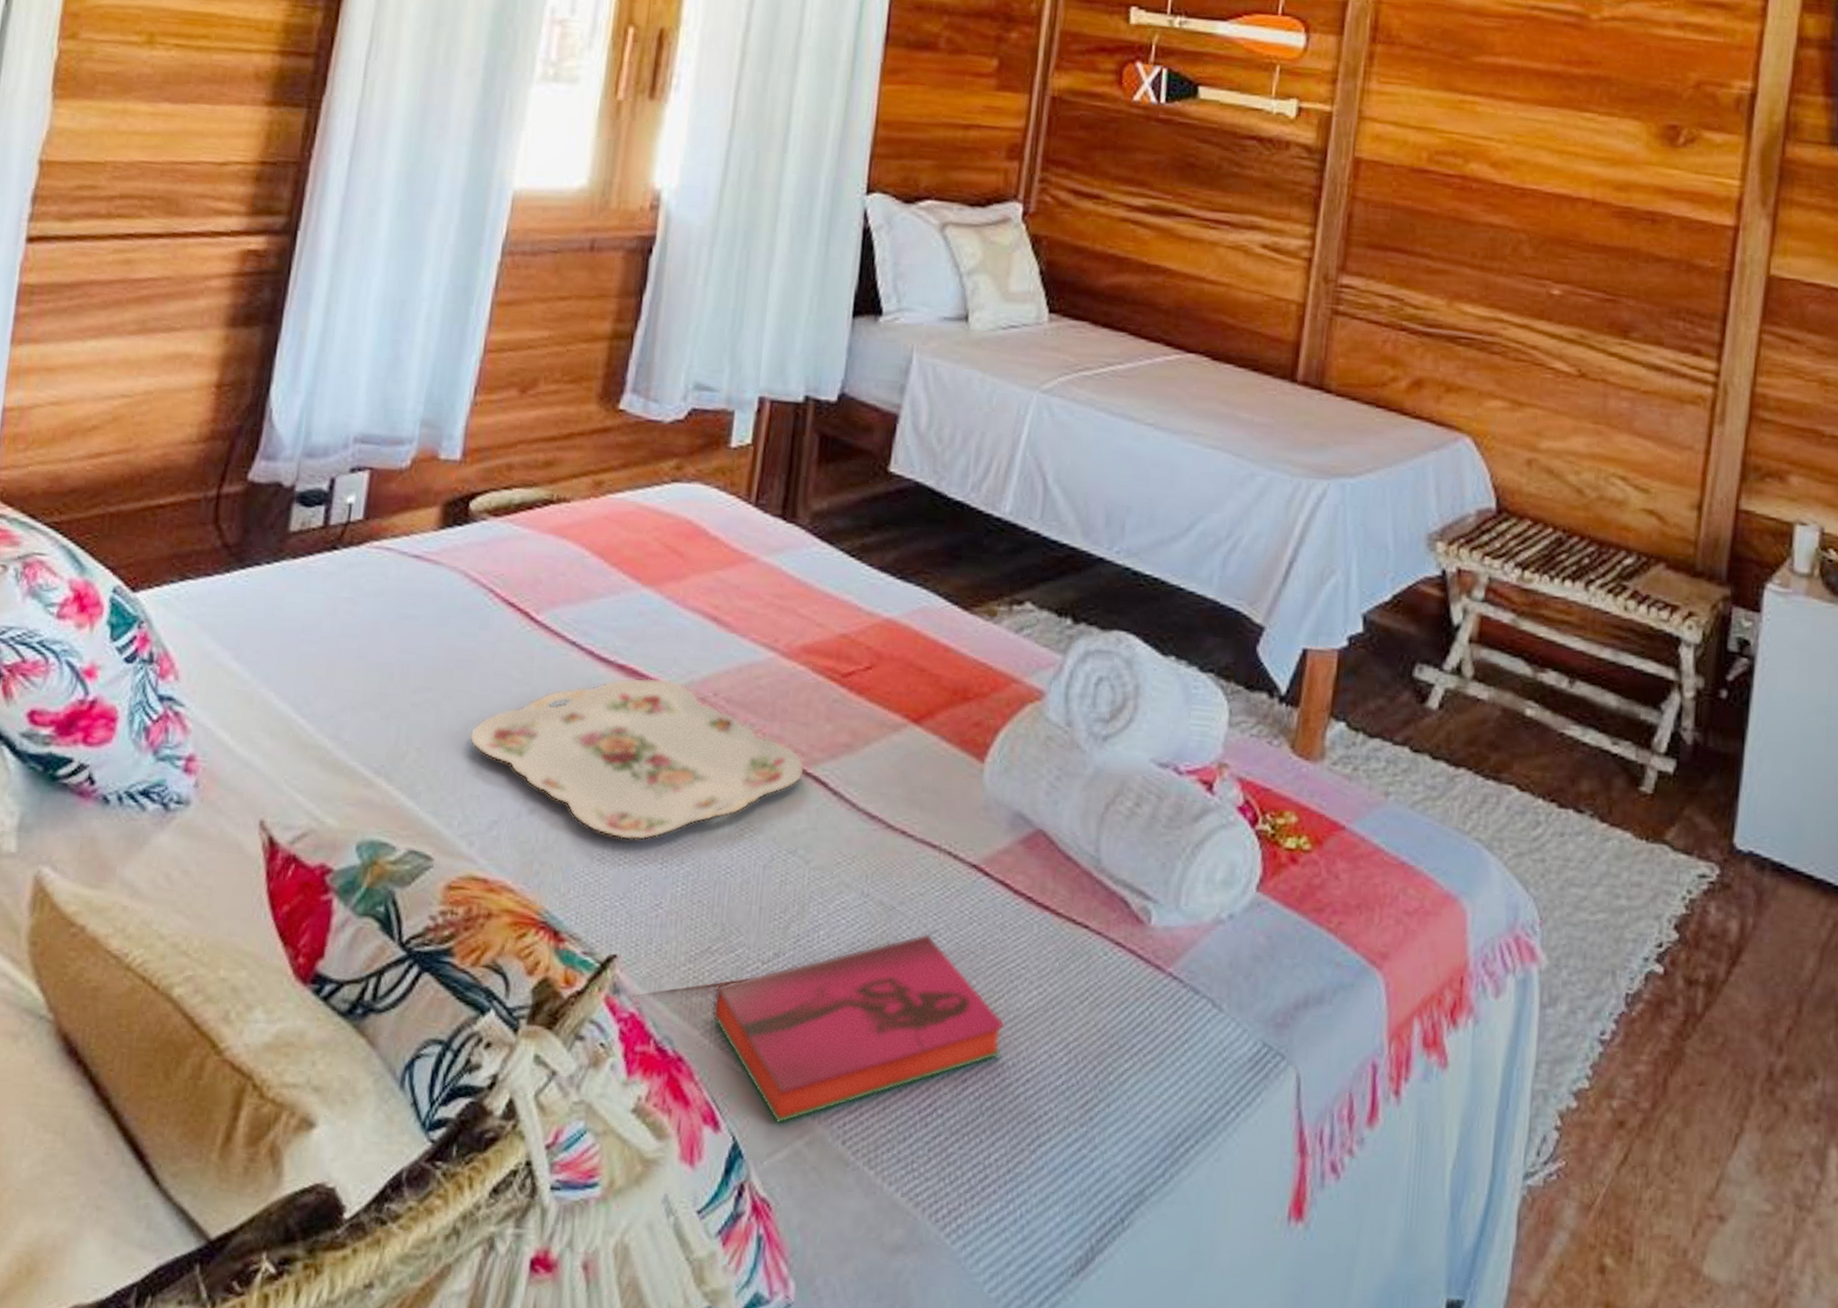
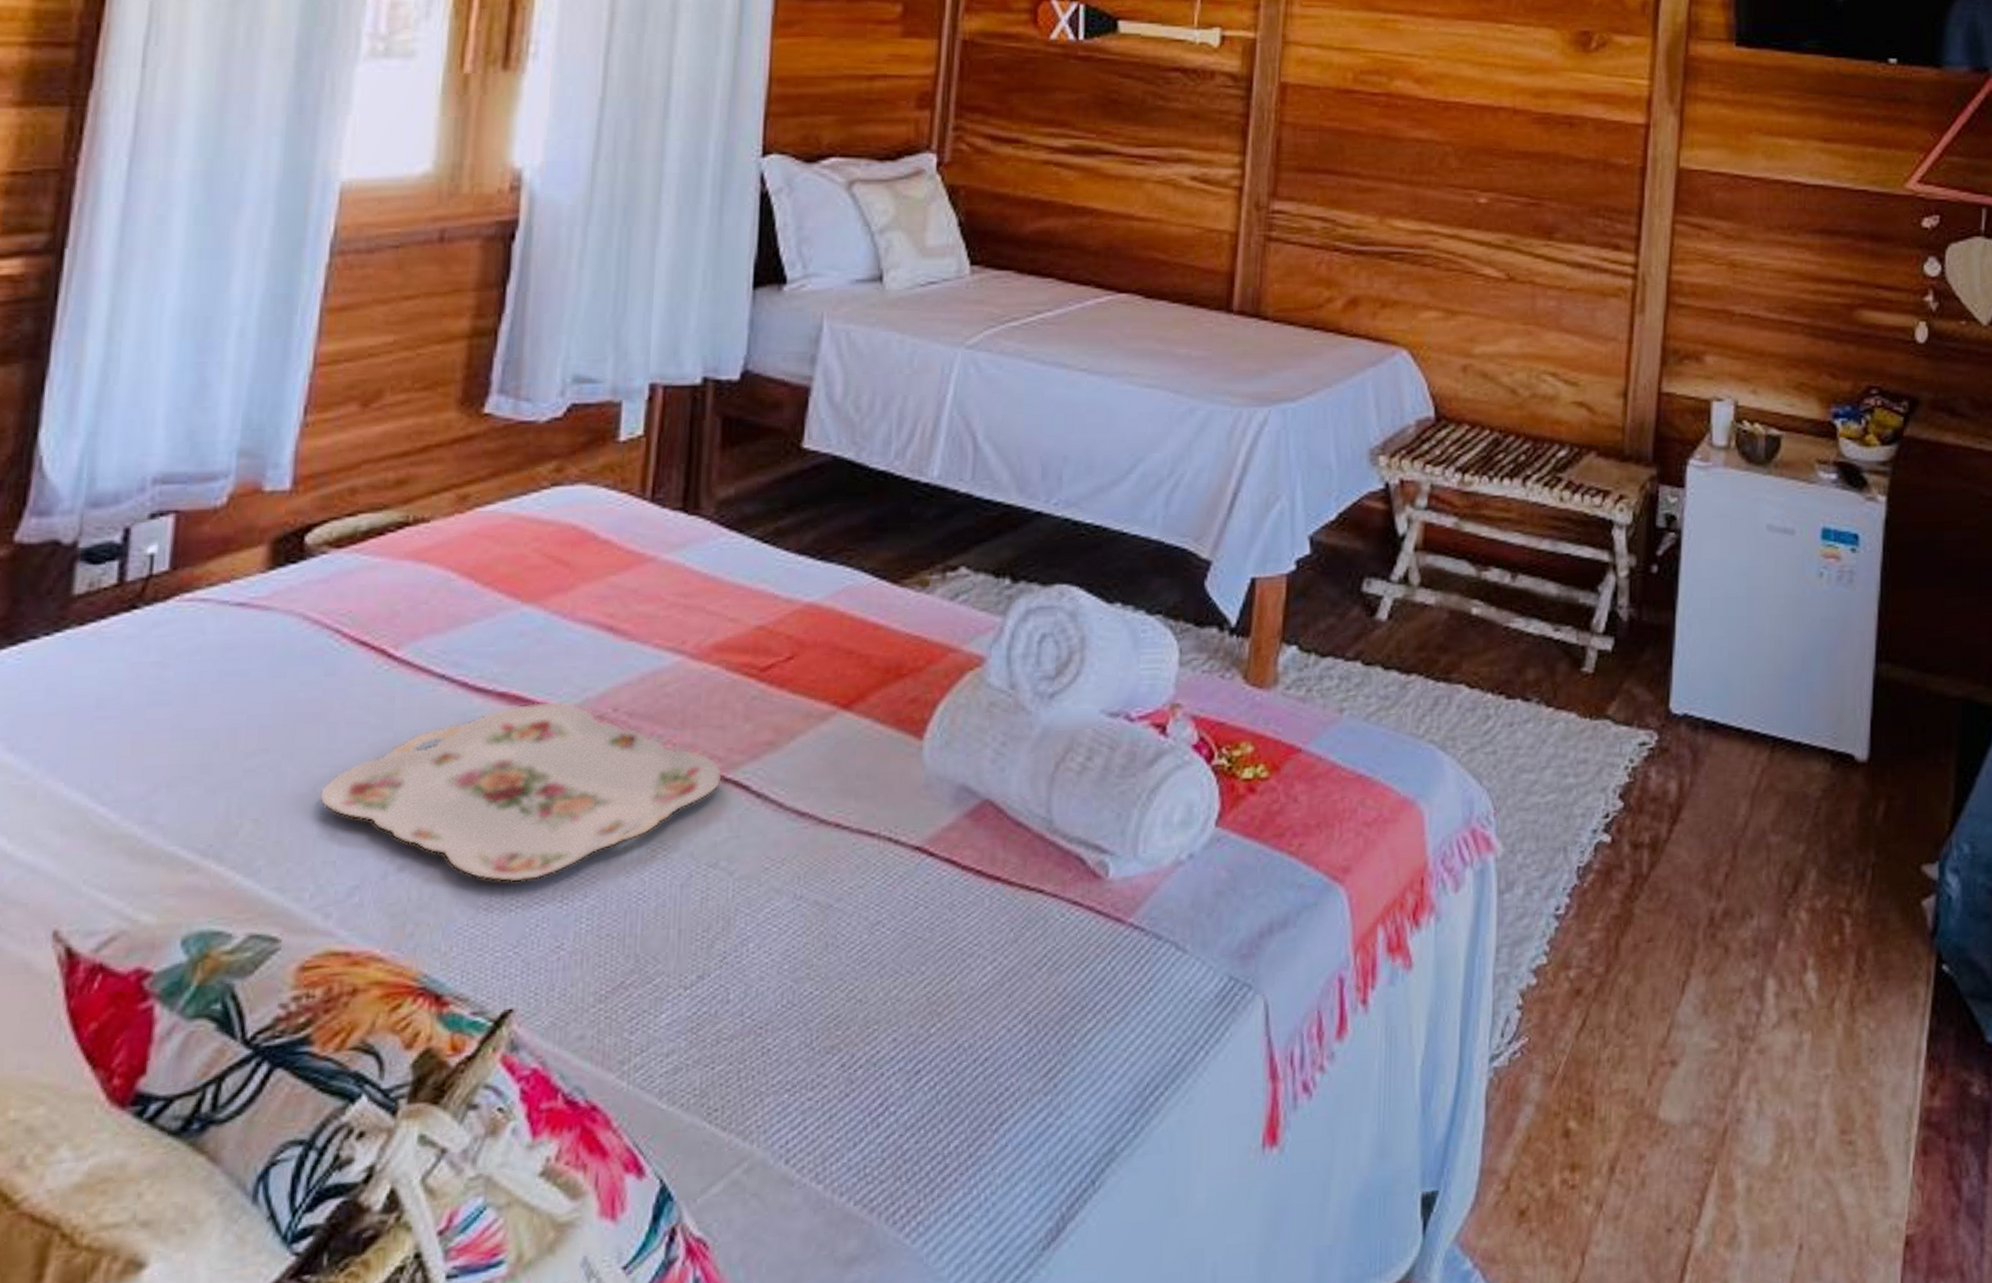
hardback book: present [711,933,1006,1124] -> none [628,927,960,1156]

